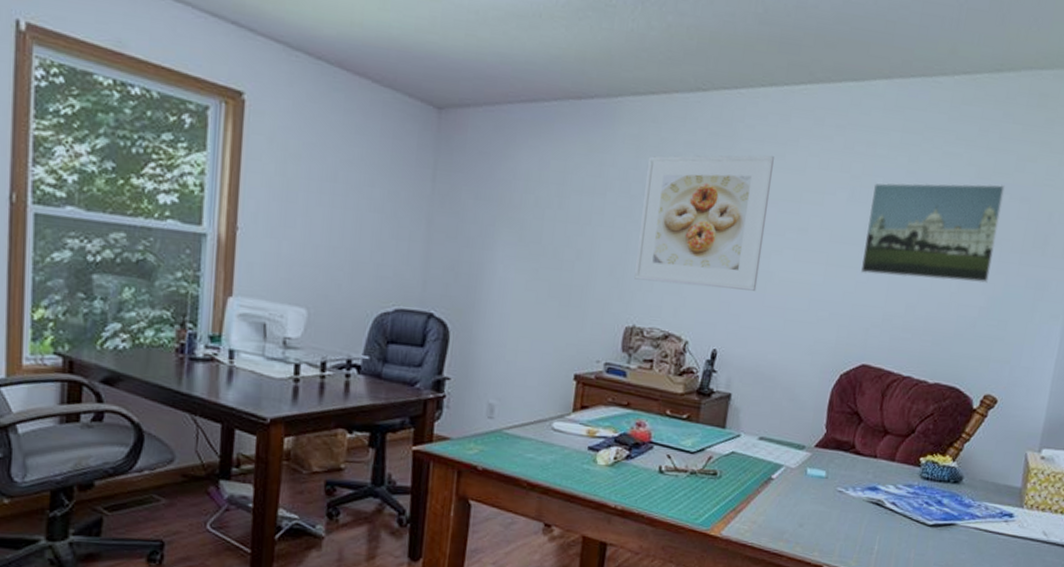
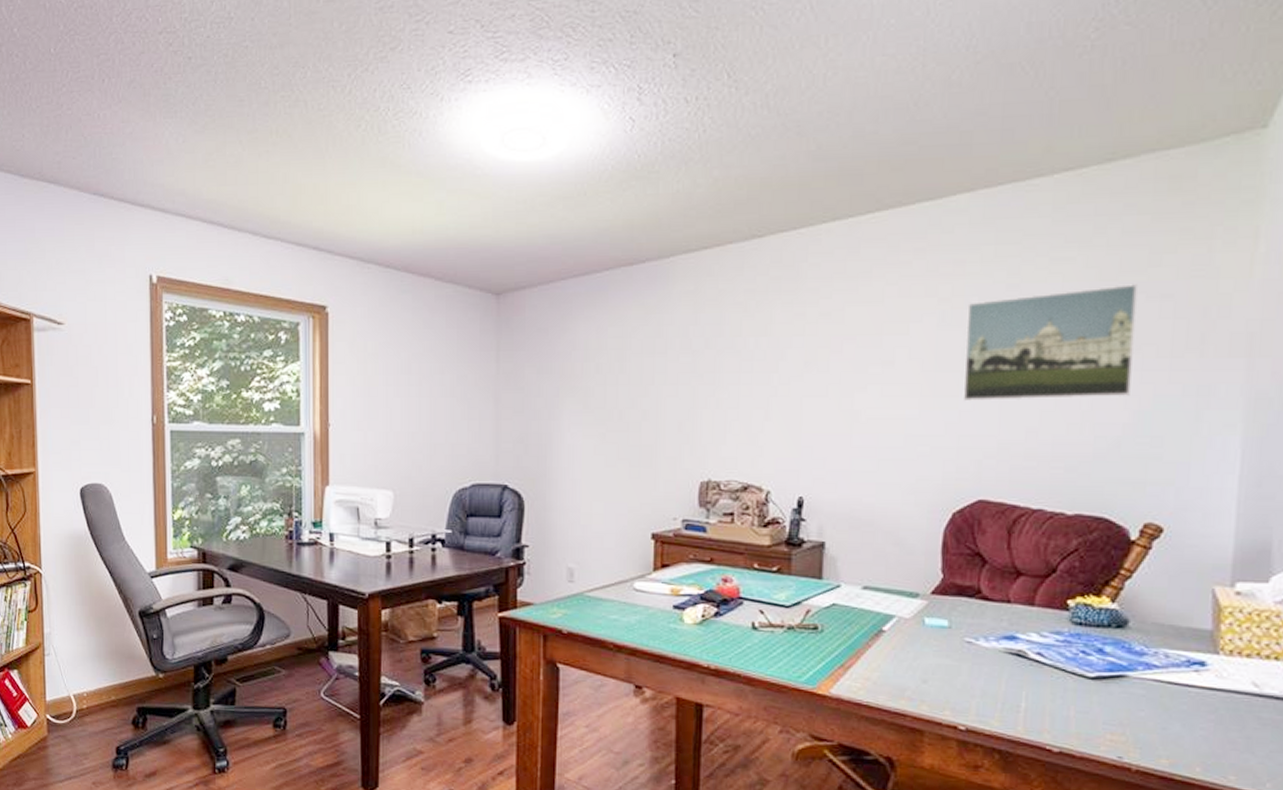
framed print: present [634,155,774,291] -> none [705,291,846,434]

